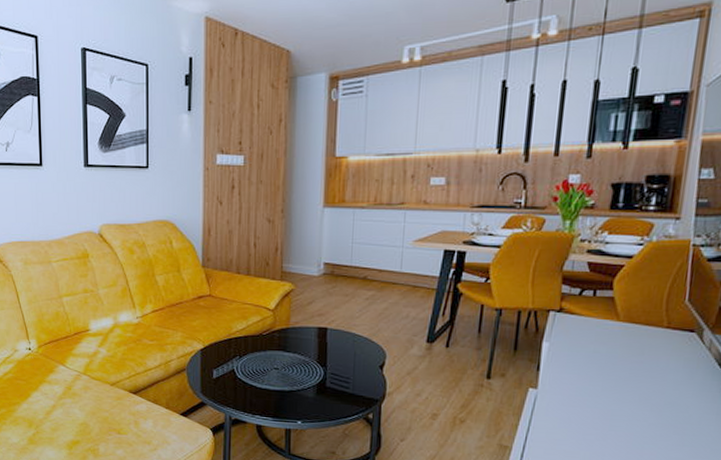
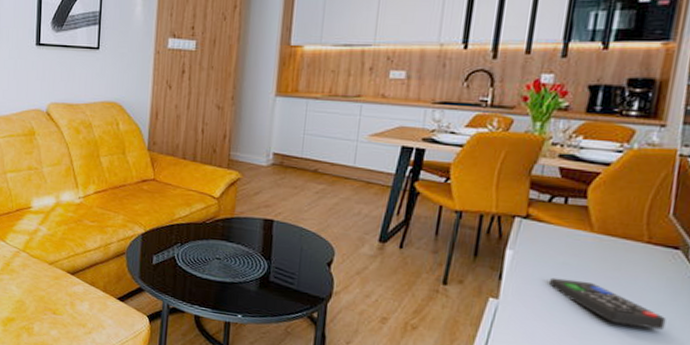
remote control: none [582,365,685,406] -> present [549,277,667,330]

